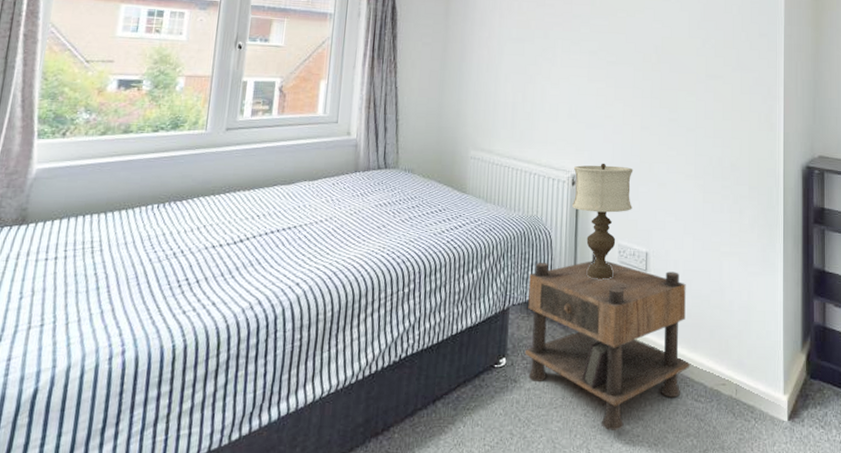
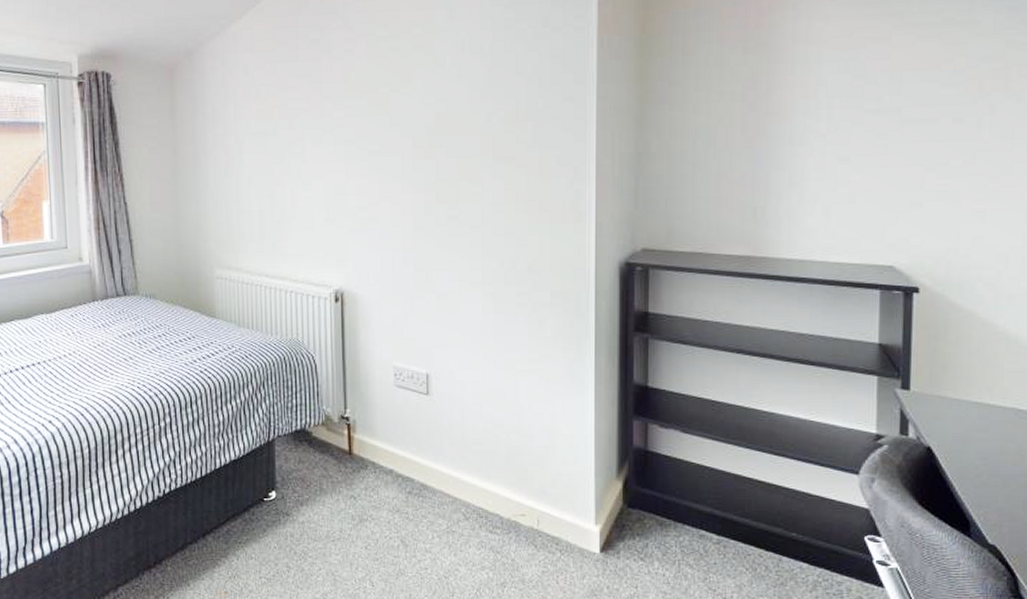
nightstand: present [524,252,690,430] -> none [294,376,483,563]
table lamp: present [572,163,634,280] -> none [335,274,408,406]

